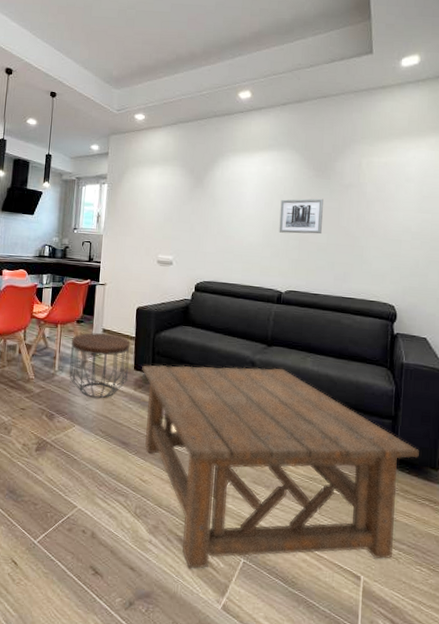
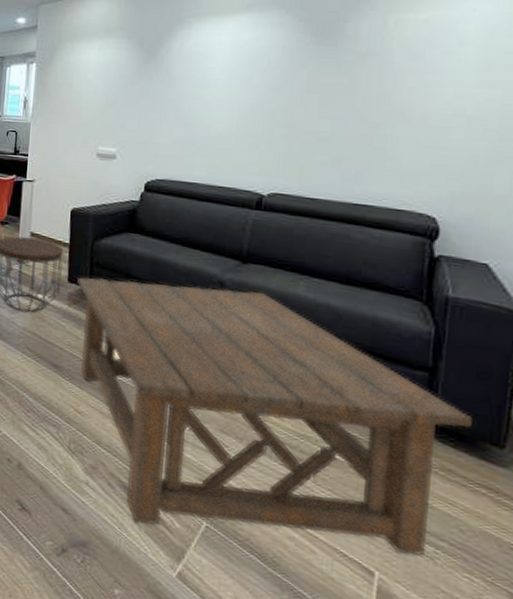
wall art: present [279,198,323,234] -> none [260,72,327,120]

